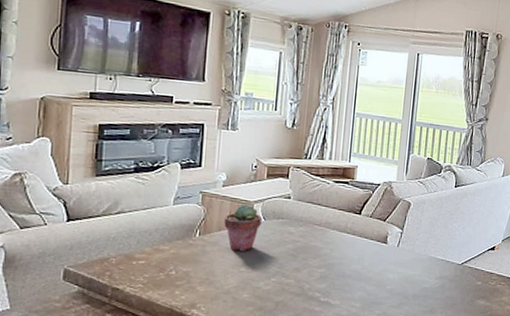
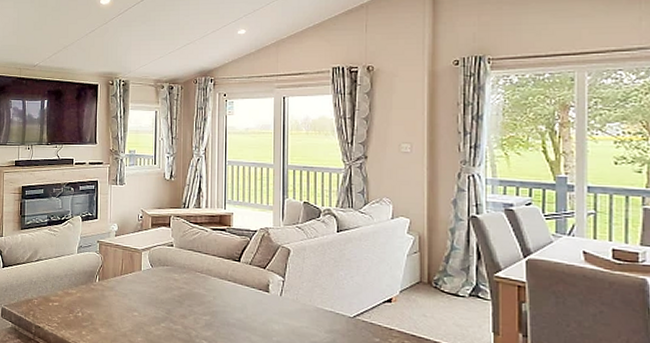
potted succulent: present [224,204,262,251] -> none [118,252,149,296]

